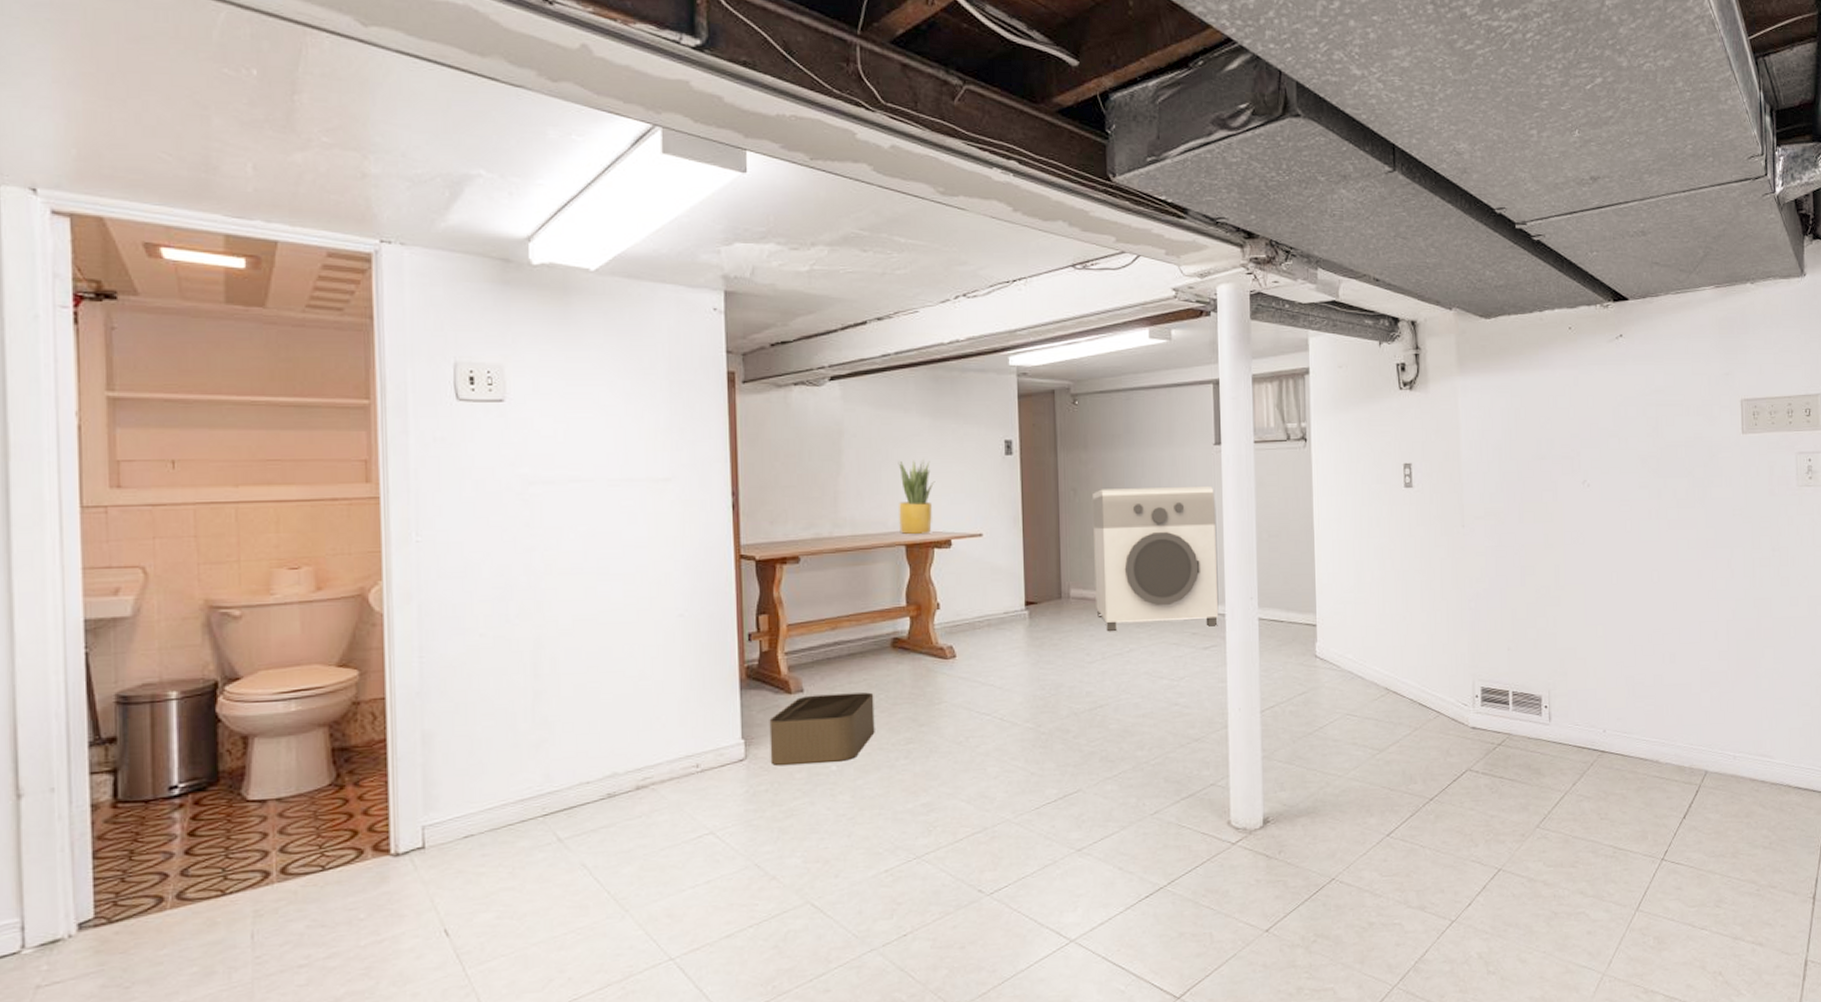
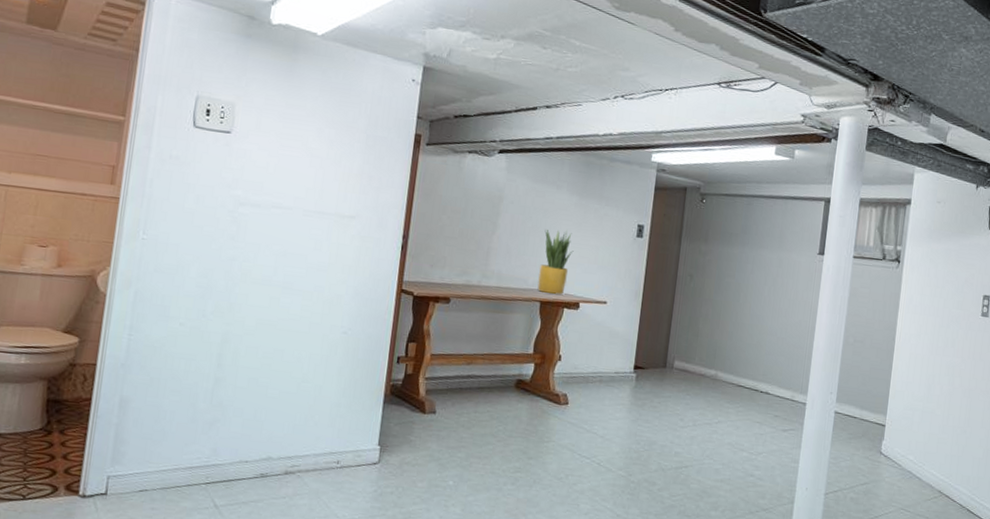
storage bin: present [769,692,875,765] -> none [398,417,494,479]
automatic washer: present [1093,485,1219,631] -> none [694,278,812,413]

